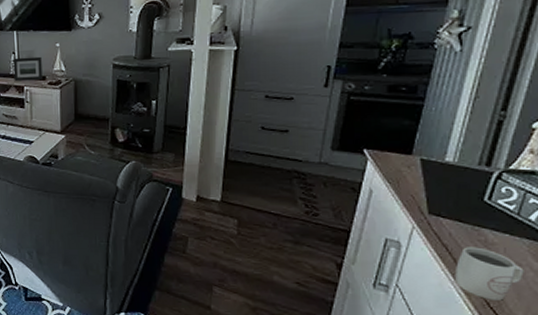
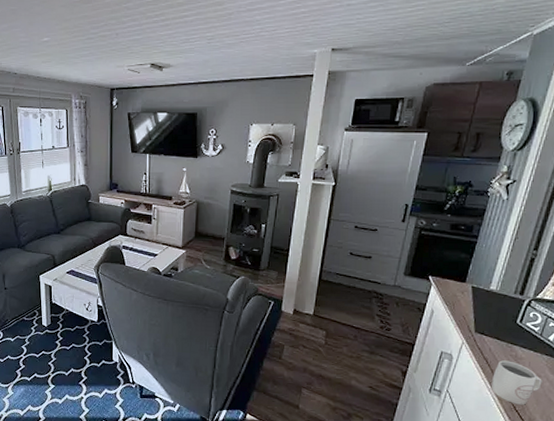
picture frame: present [13,56,43,81] -> none [144,178,170,199]

